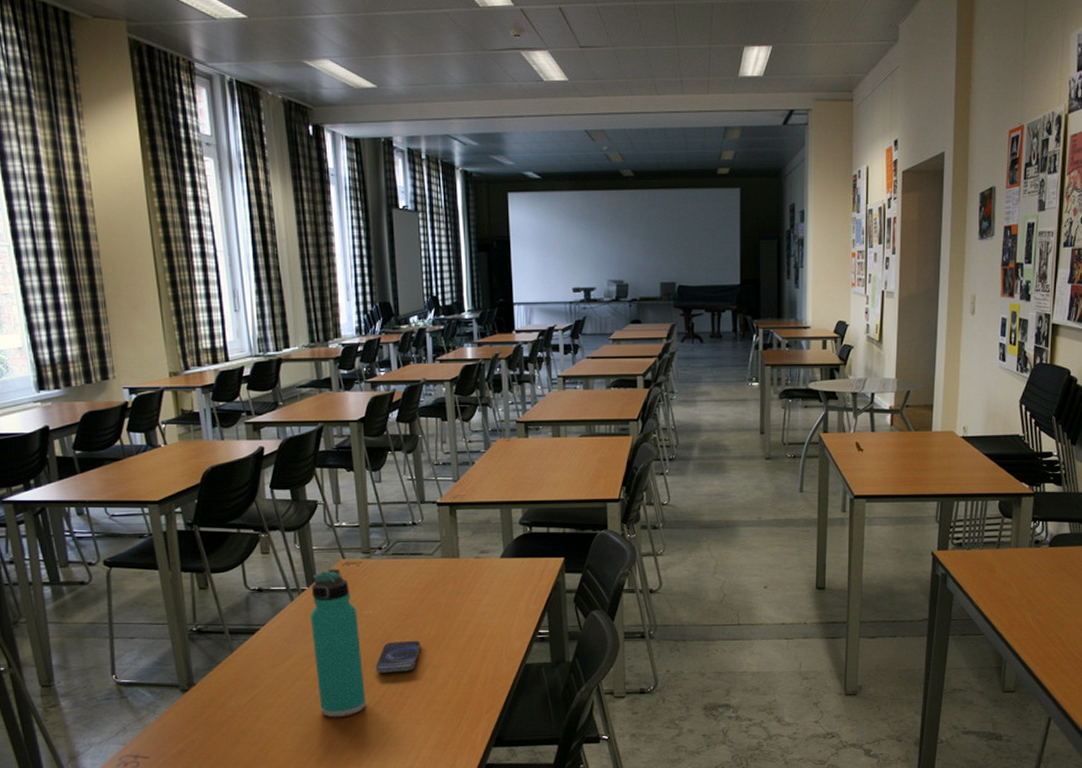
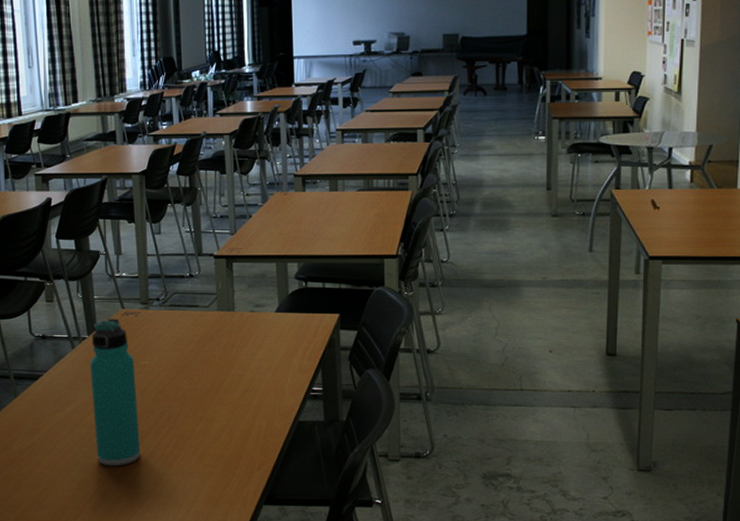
smartphone: present [375,640,421,673] -> none [150,392,195,424]

